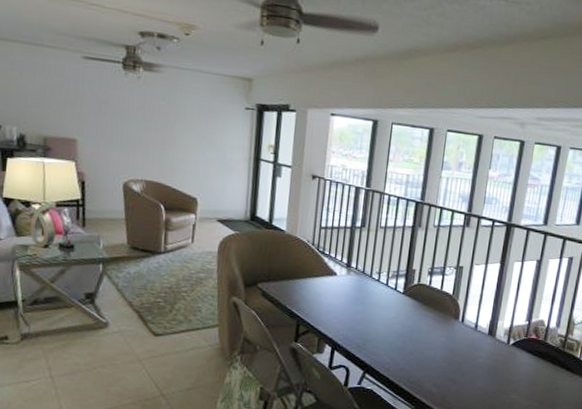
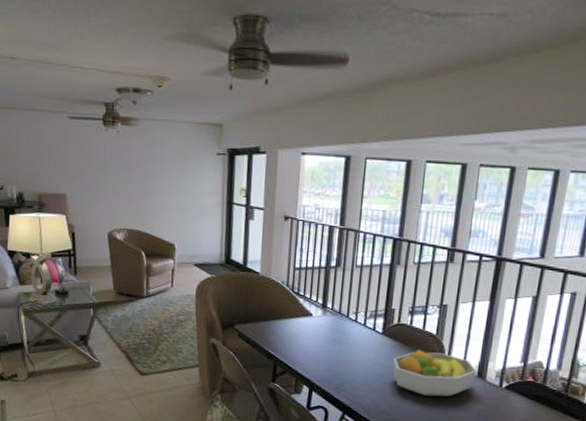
fruit bowl: none [412,309,489,354] -> present [392,350,478,397]

